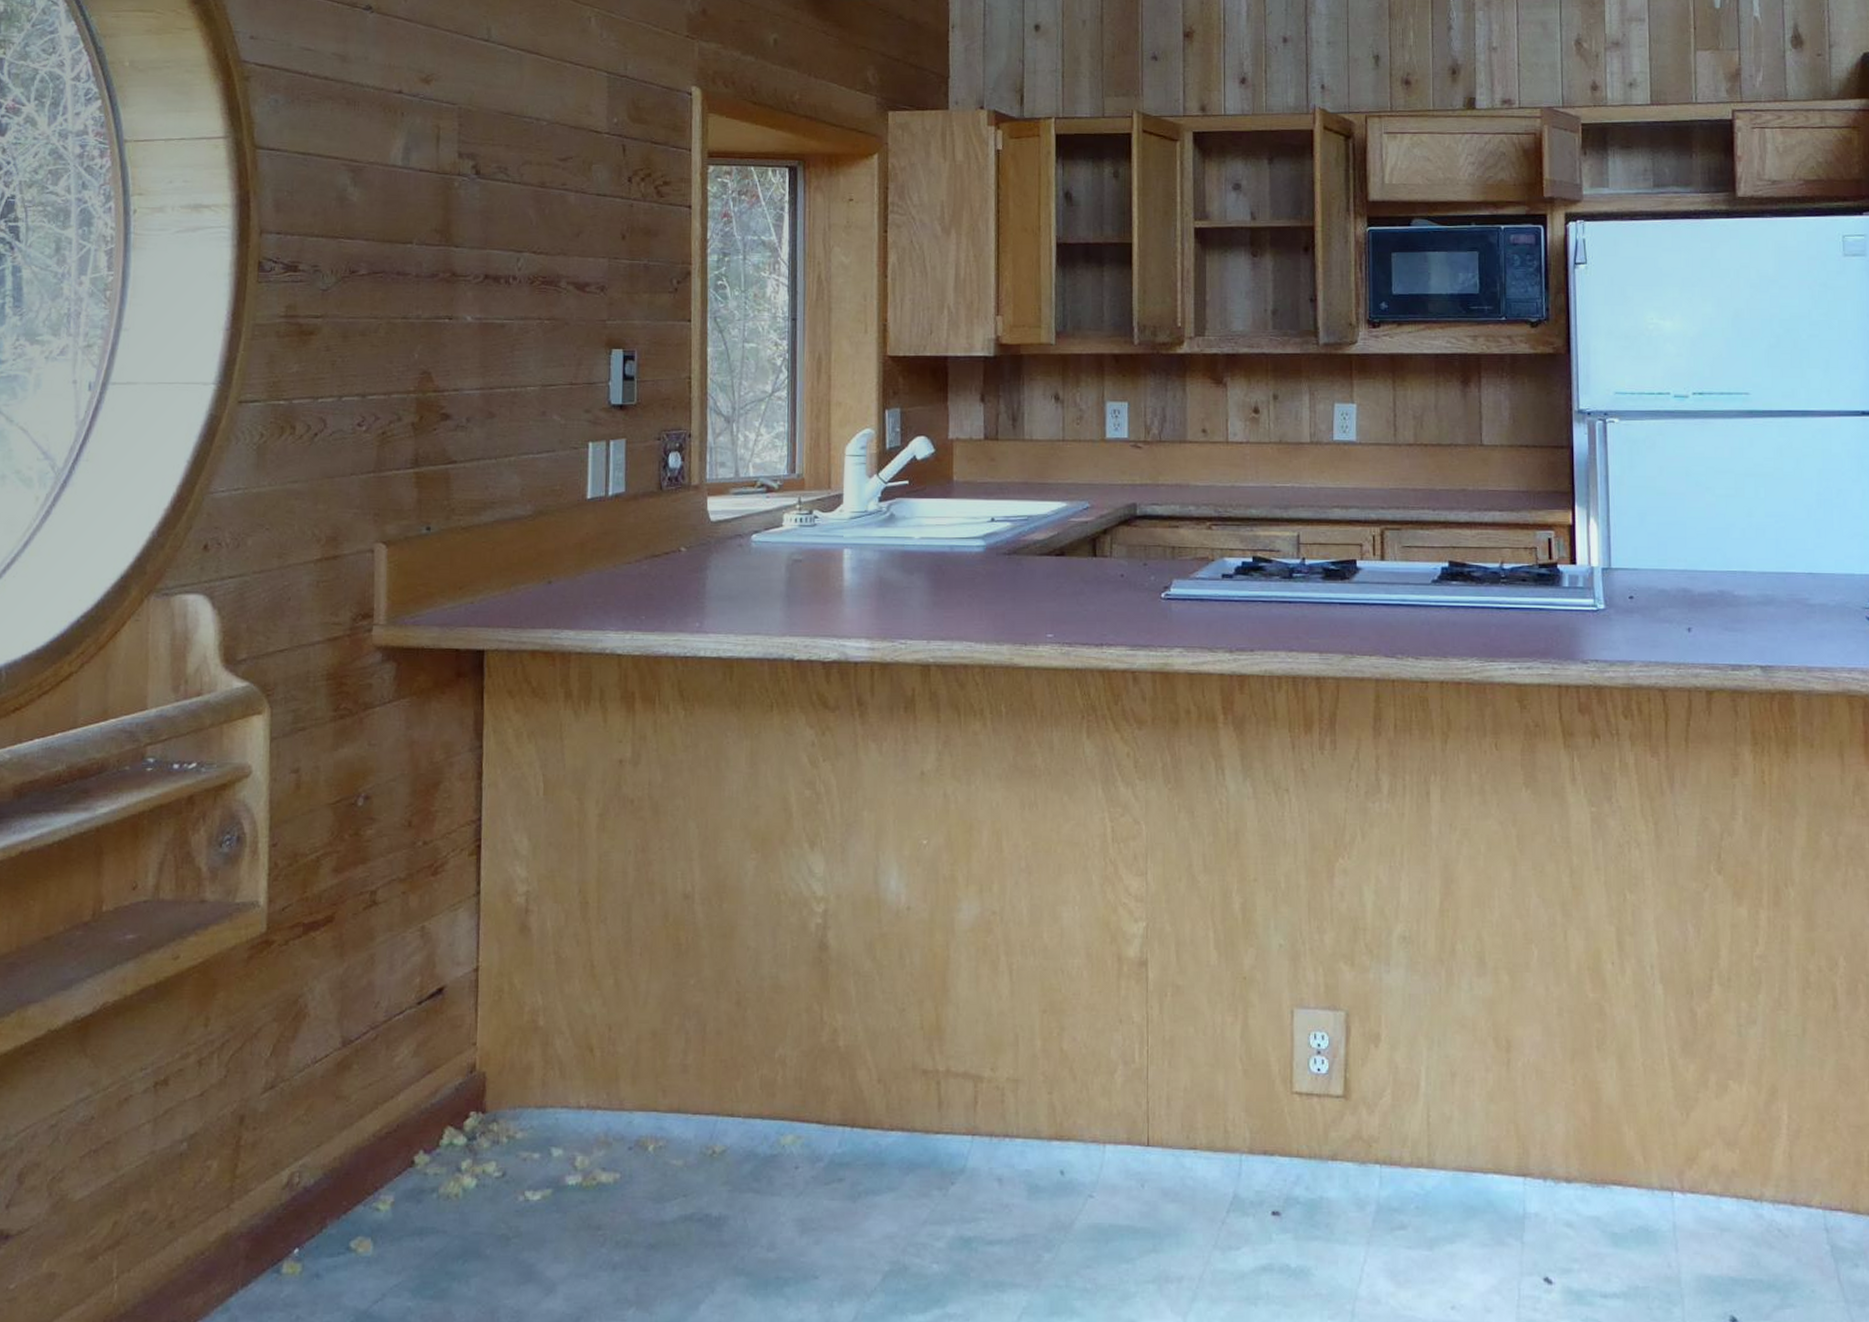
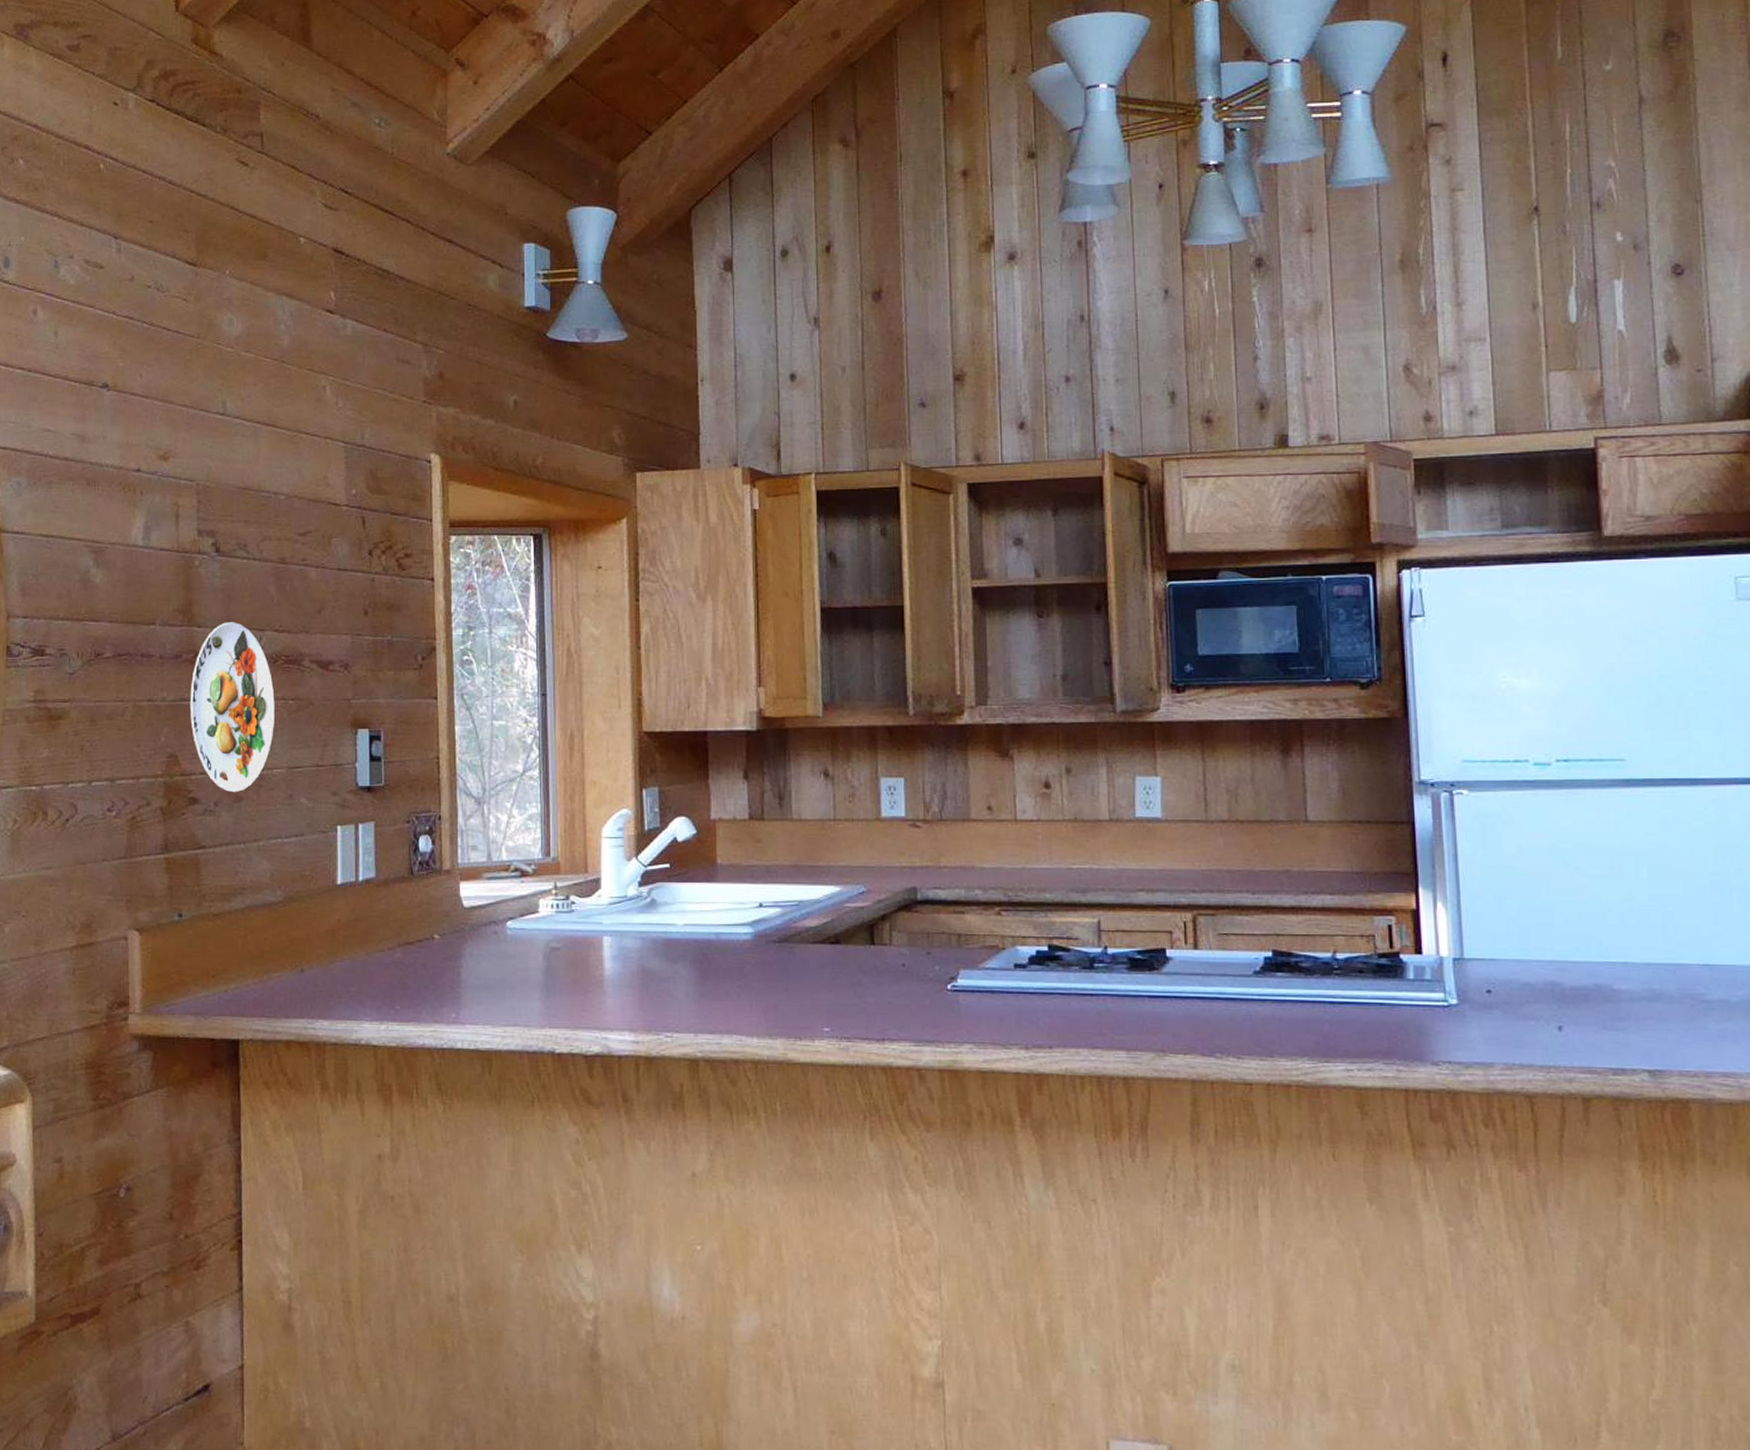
decorative plate: none [444,243,531,410] -> present [189,622,275,793]

